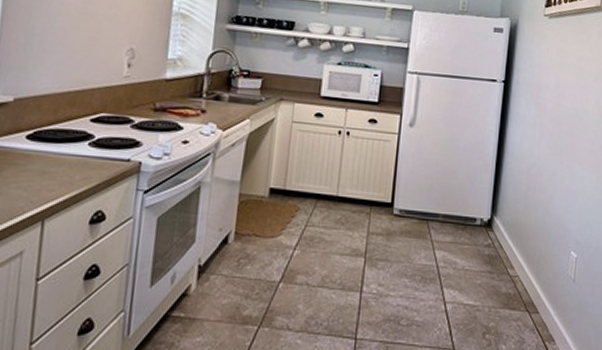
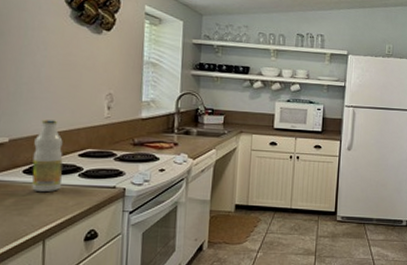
bottle: none [34,77,74,162] -> present [32,120,63,191]

